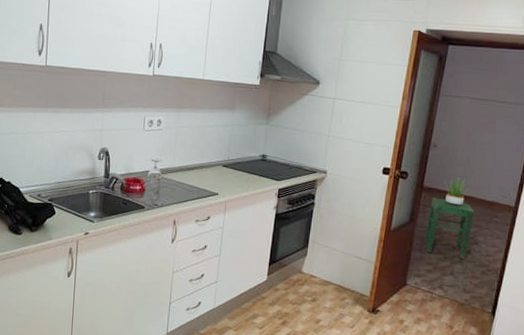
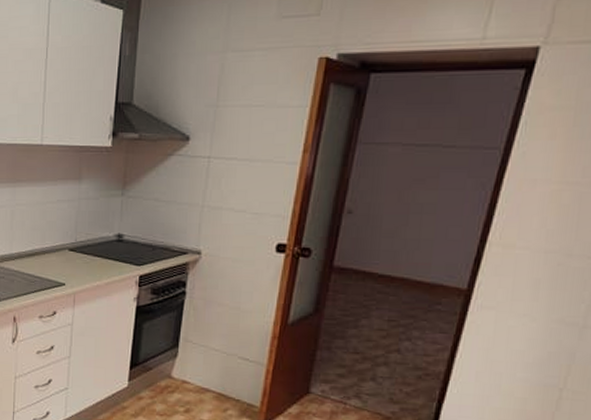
stool: present [424,198,475,260] -> none [334,280,407,361]
potted plant: present [444,177,470,206] -> none [362,253,400,291]

